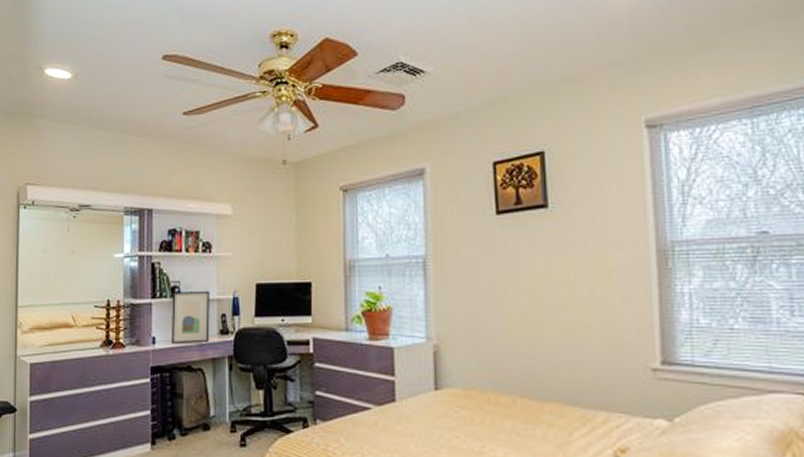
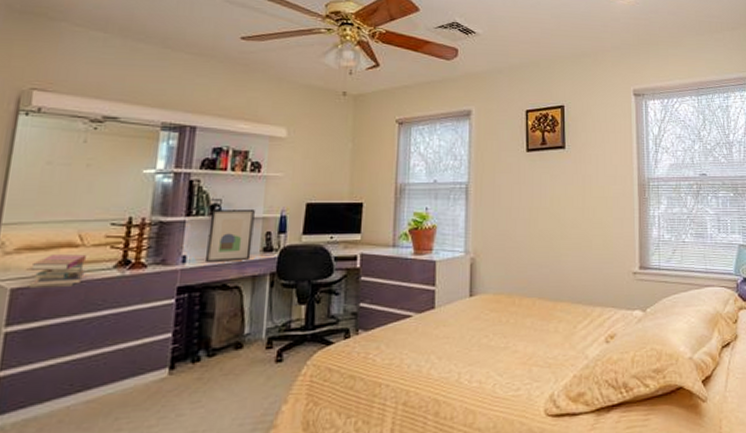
books: none [41,334,80,364] -> present [29,254,87,289]

